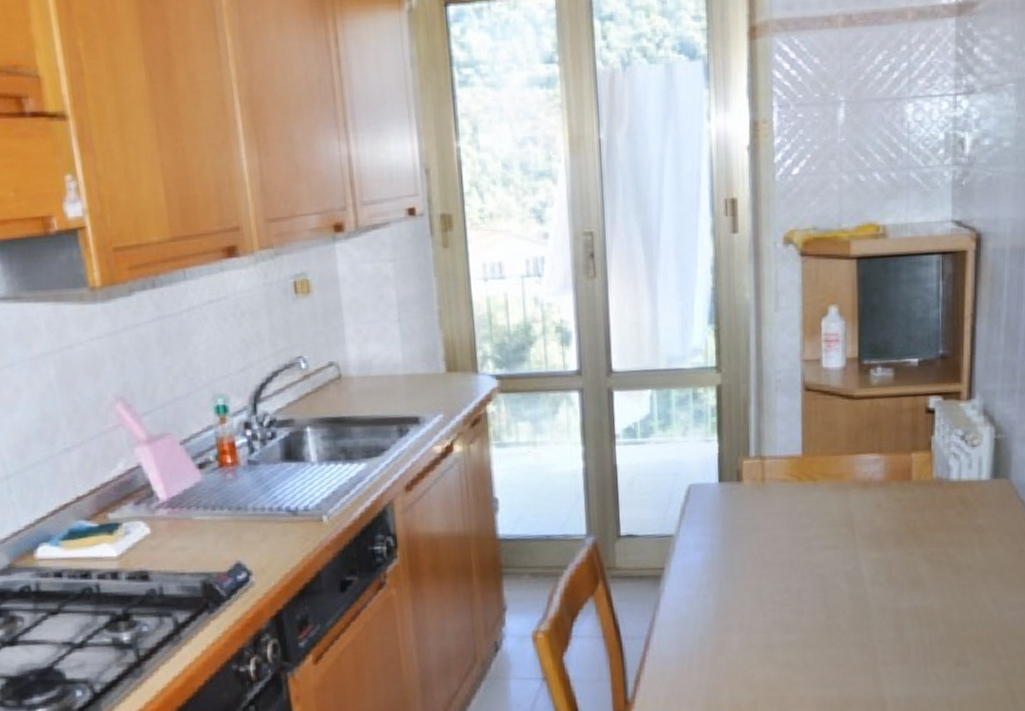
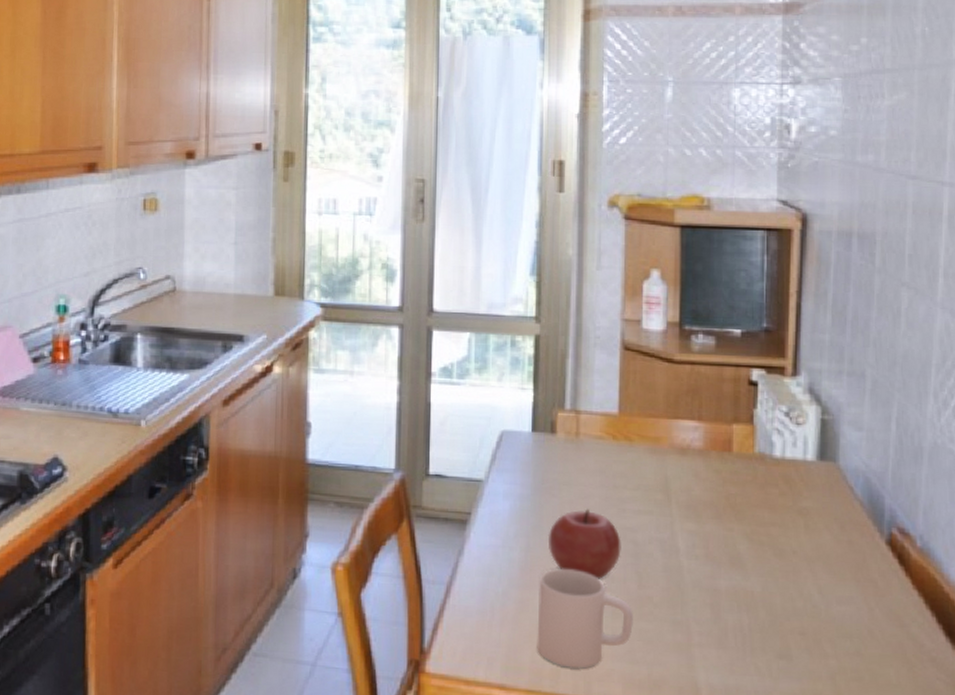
mug: none [733,609,823,700] -> present [537,569,633,670]
fruit: none [739,550,810,615] -> present [548,508,621,579]

